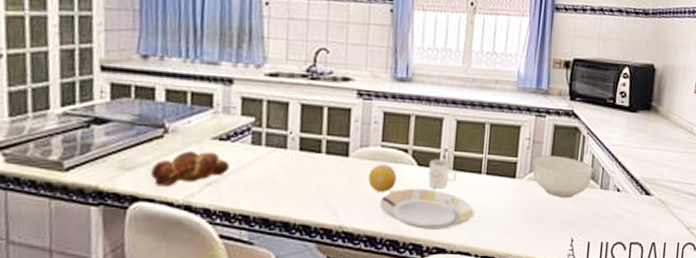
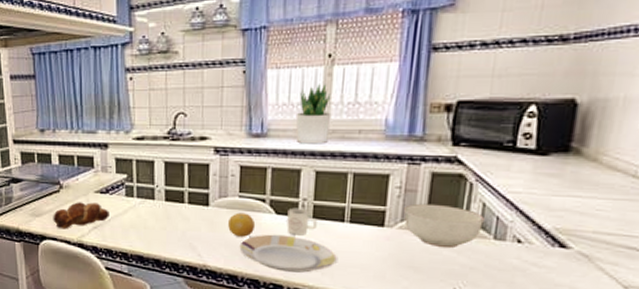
planter: none [439,31,473,93] -> present [296,84,331,144]

